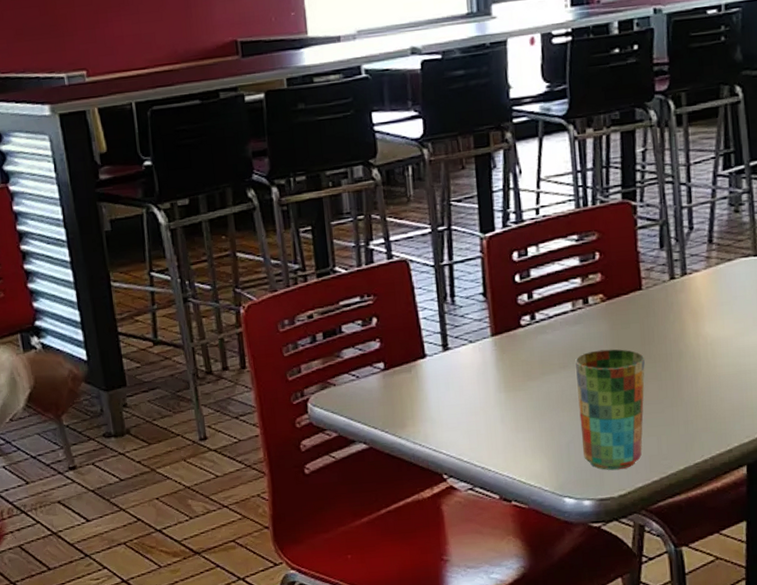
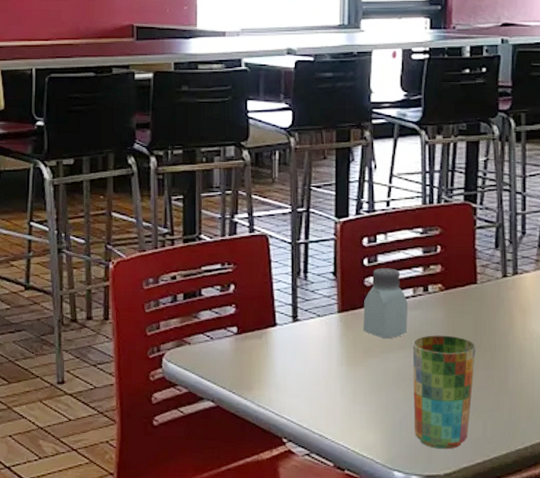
saltshaker: none [518,282,569,360] -> present [363,268,408,339]

